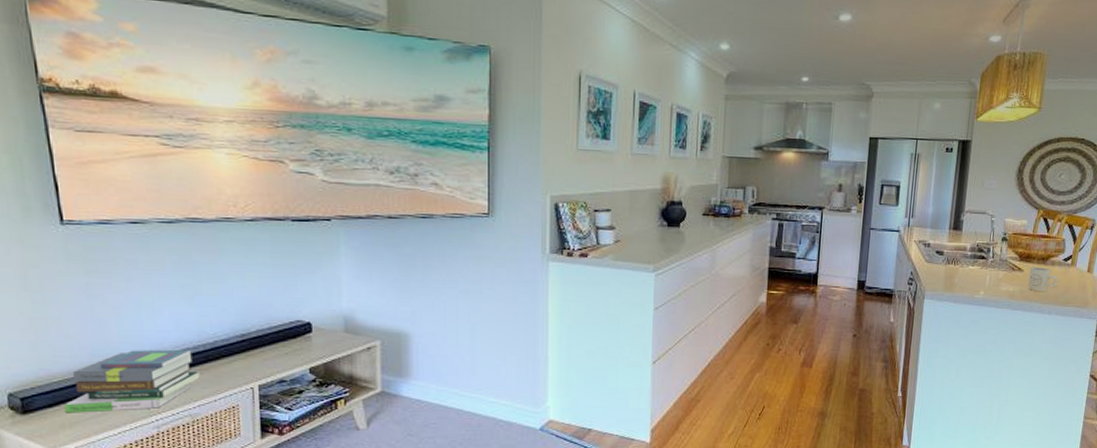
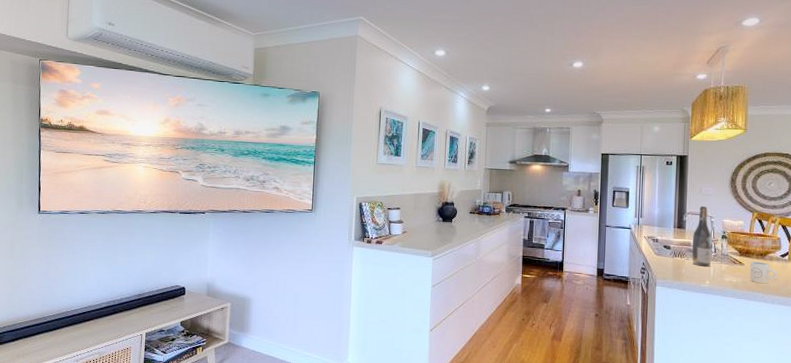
books: present [65,350,200,413] -> none [22,302,109,347]
wine bottle: none [966,202,992,275] -> present [691,206,713,267]

